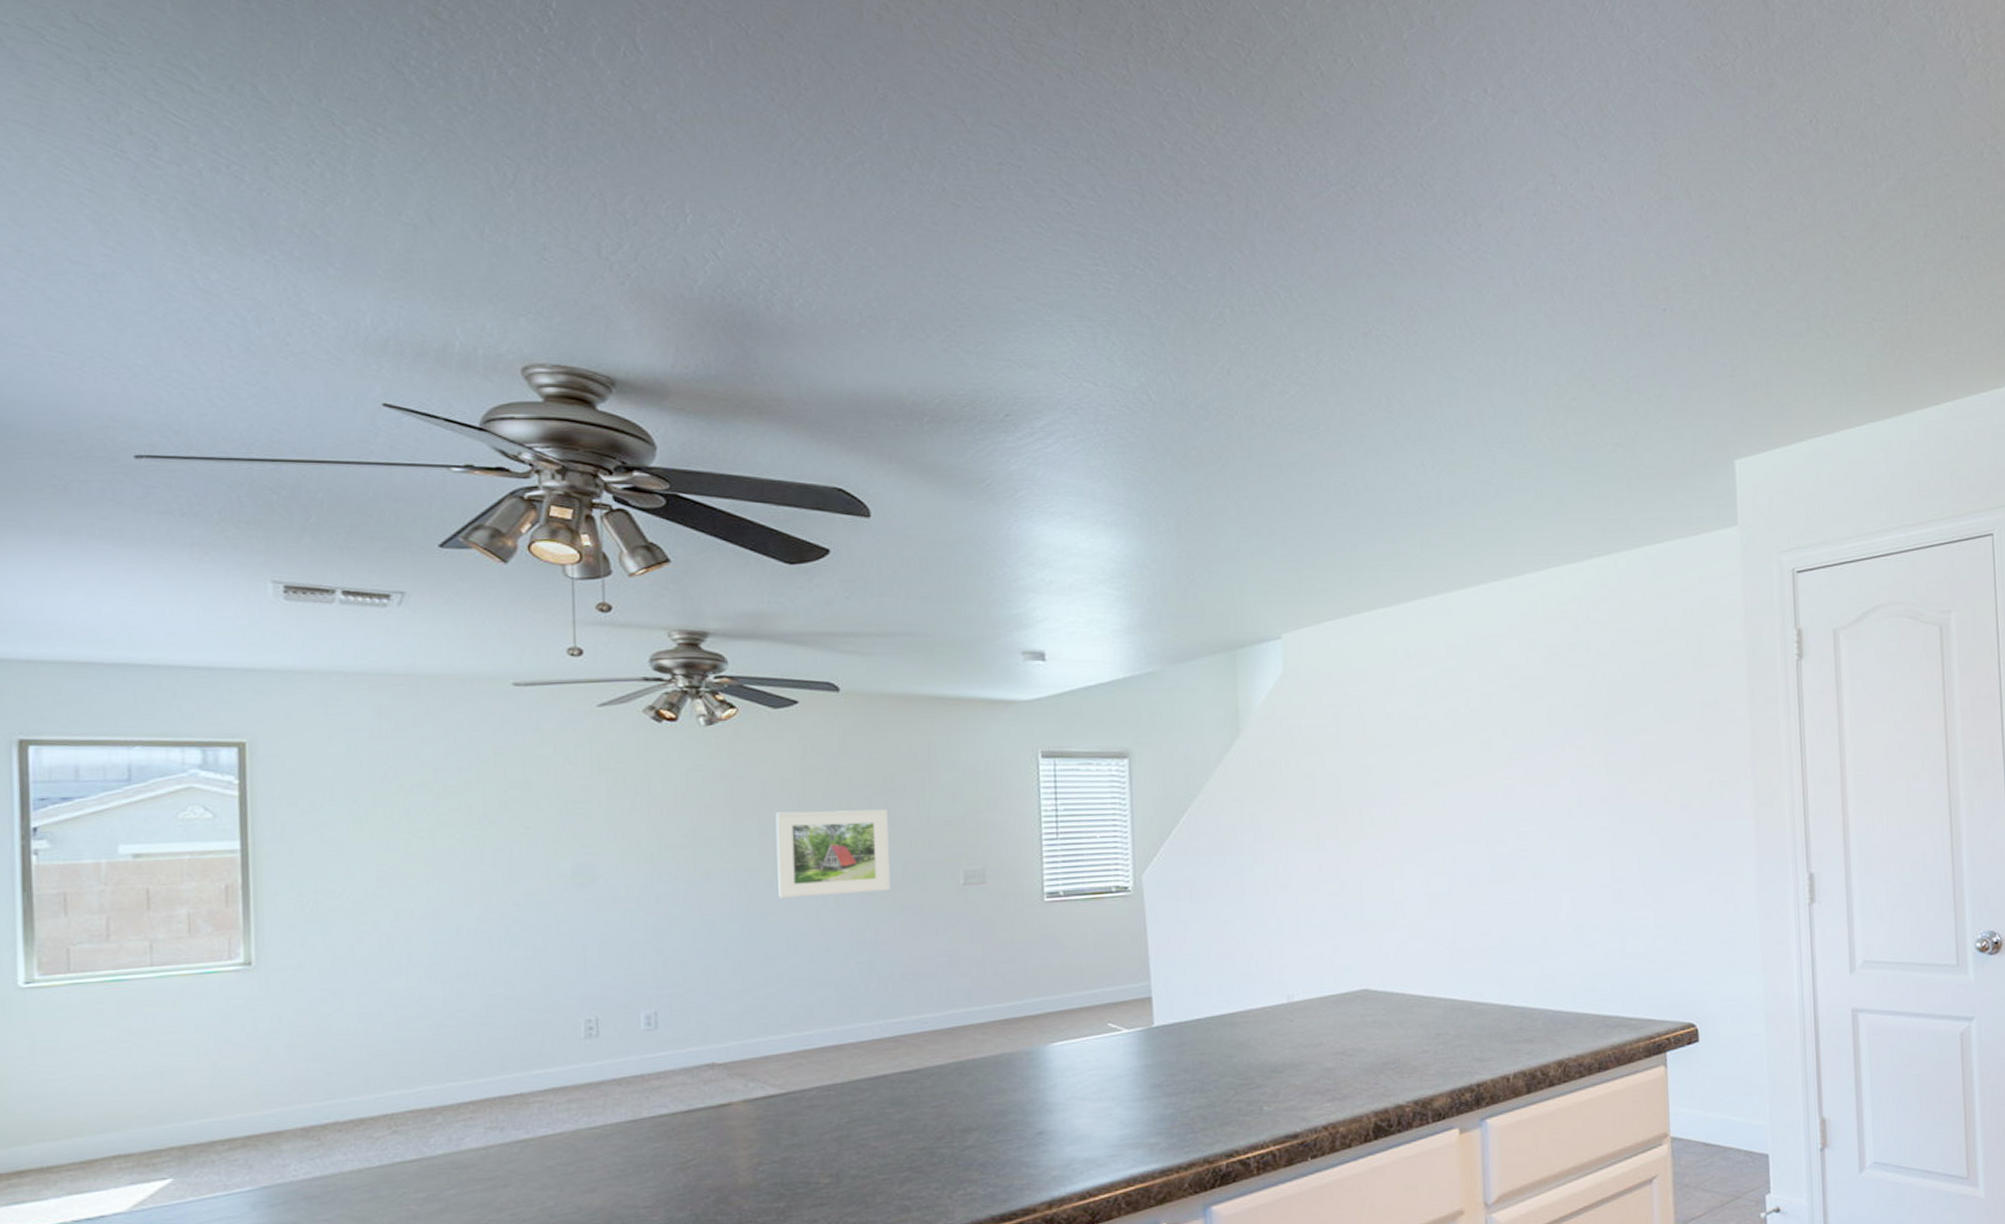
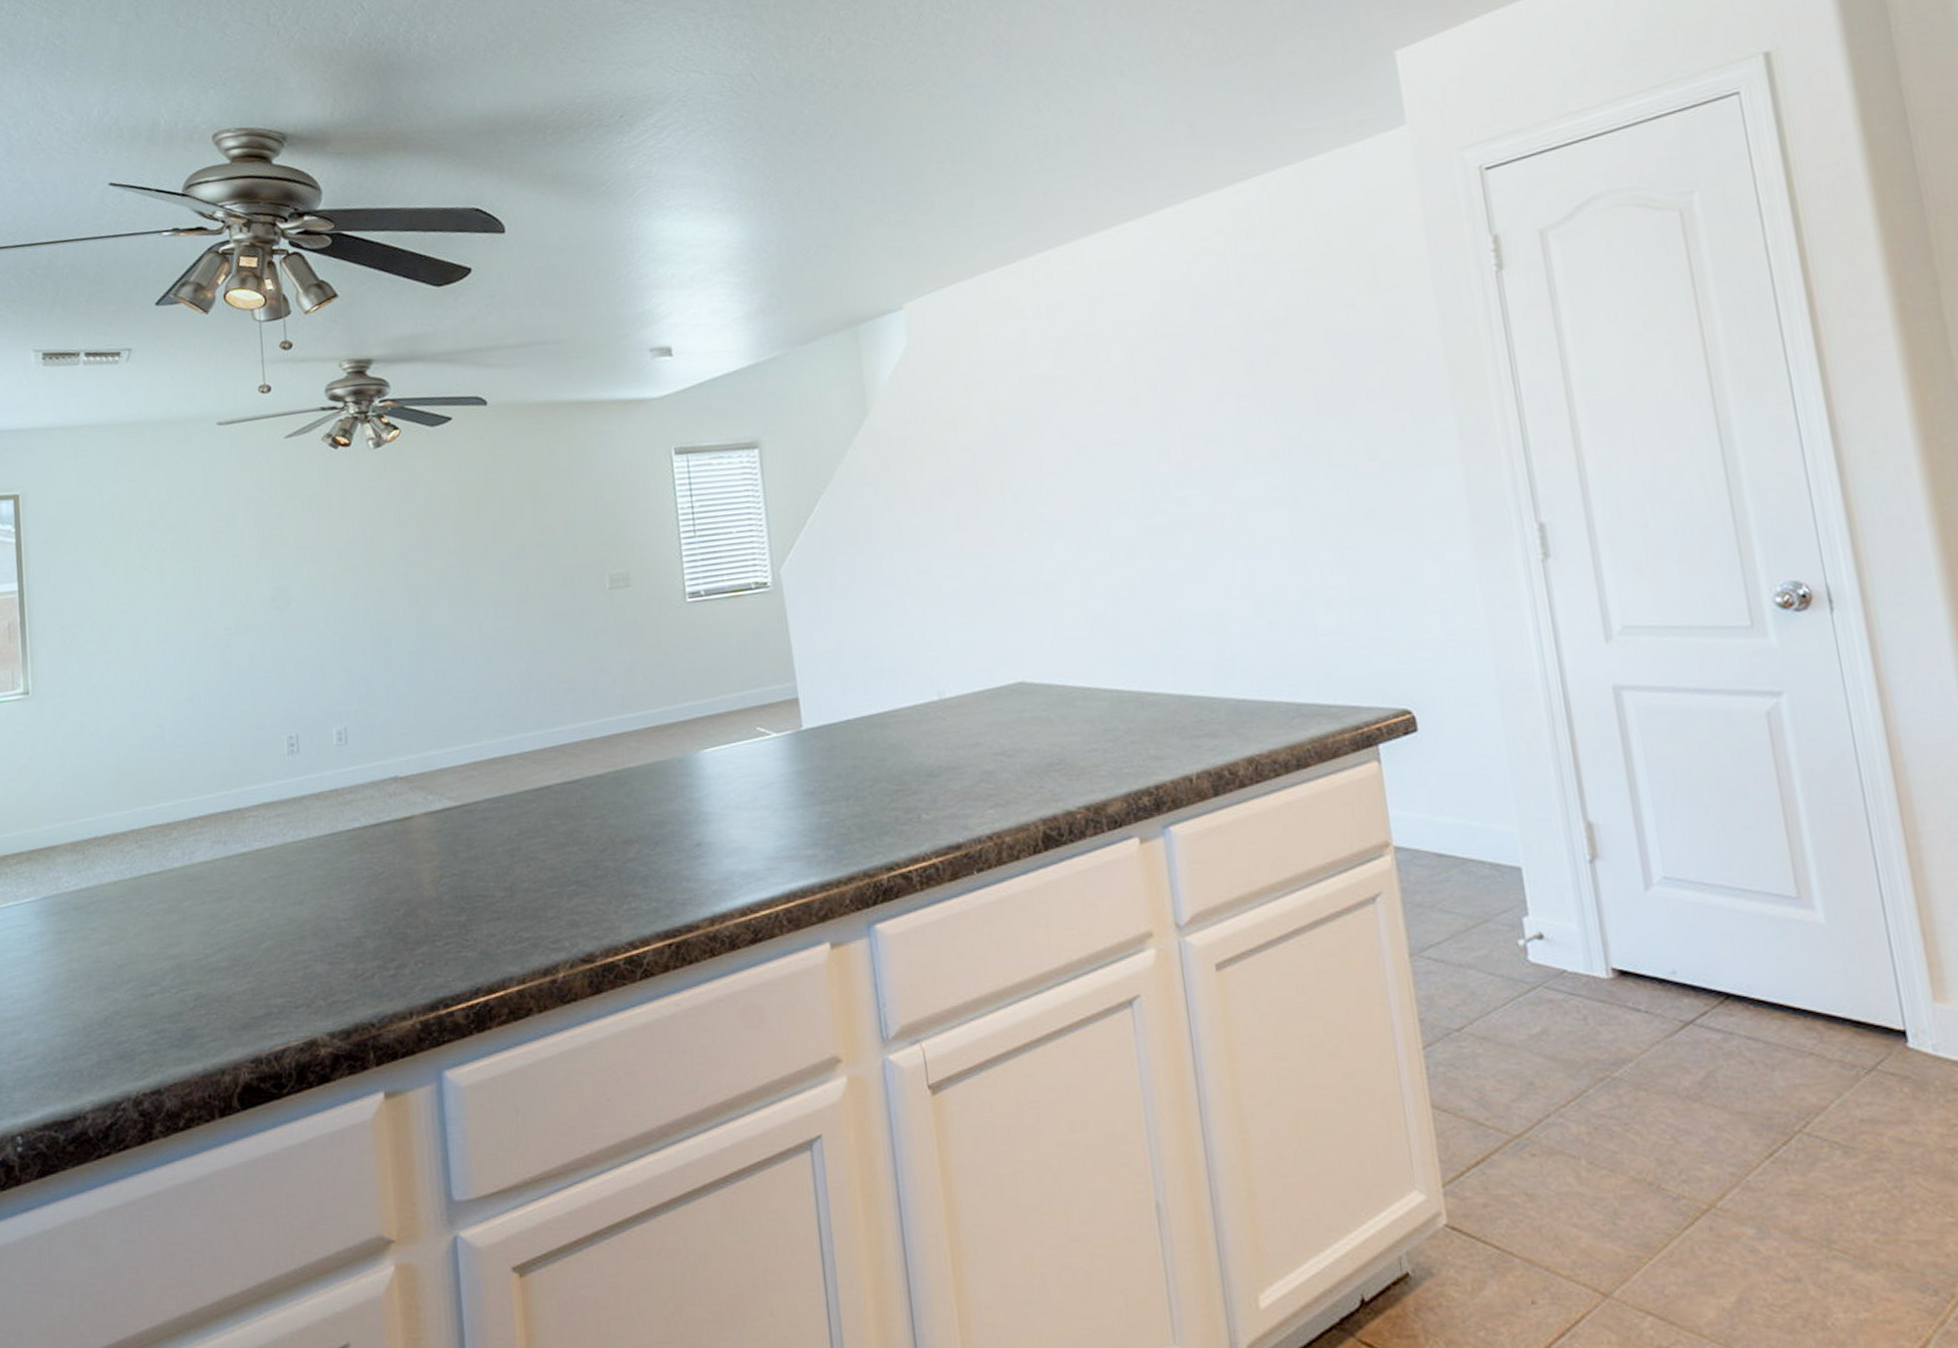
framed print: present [775,809,891,899] -> none [437,518,543,612]

